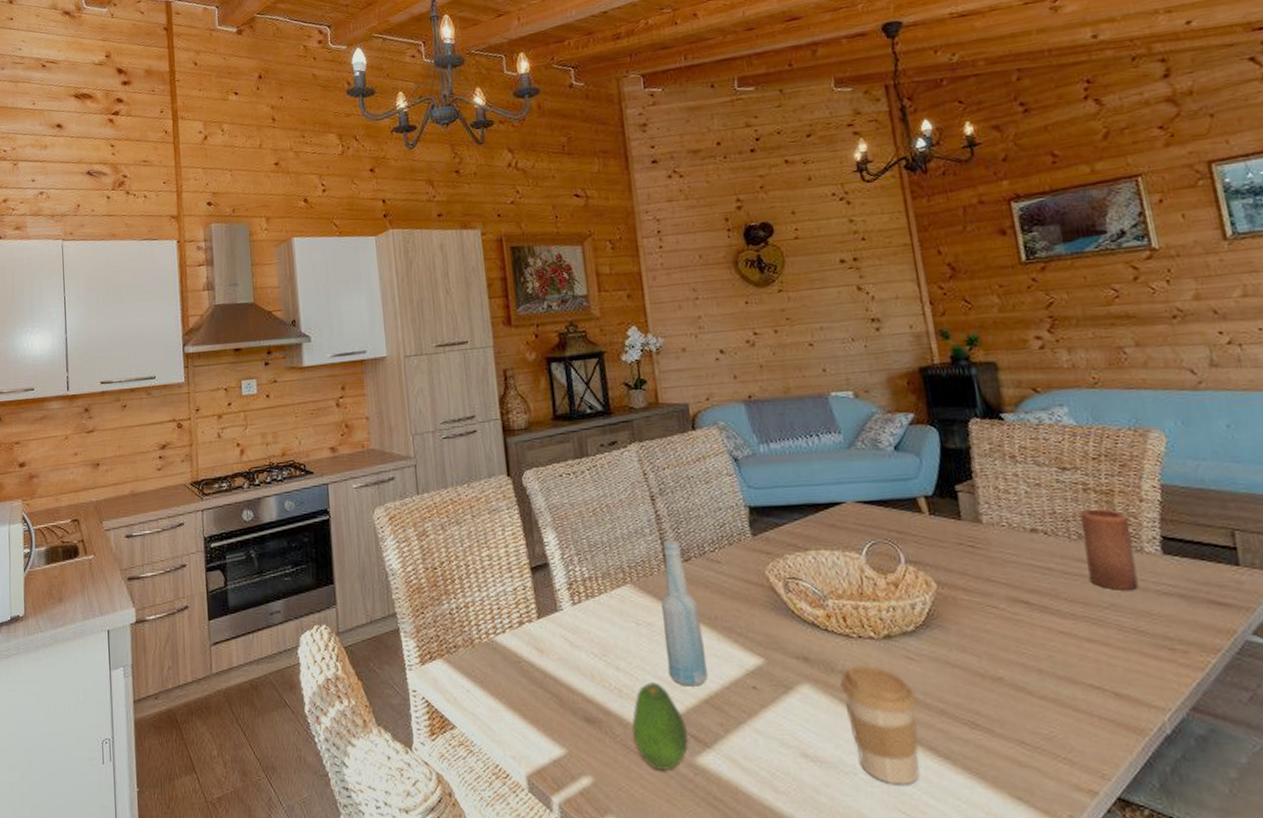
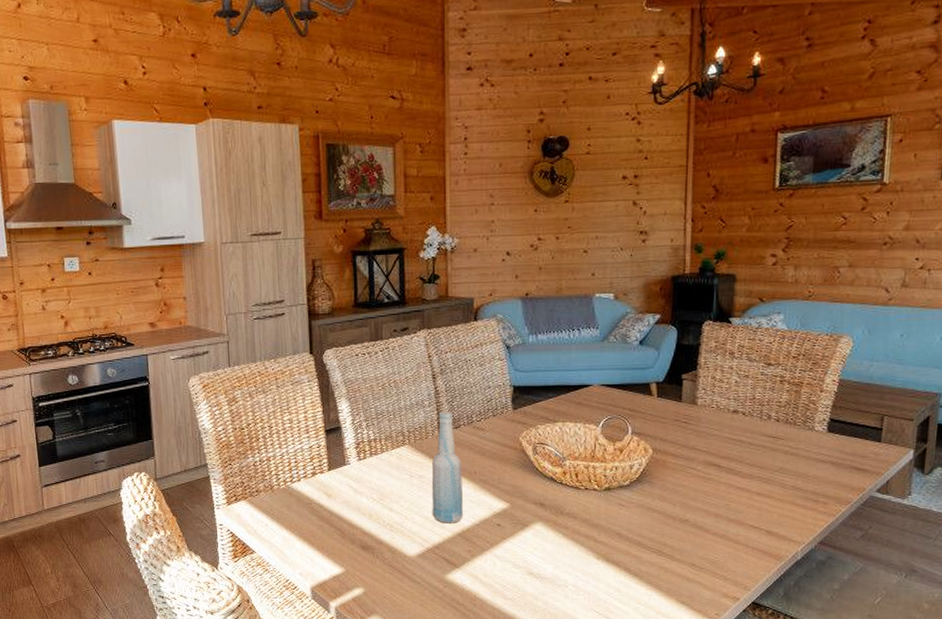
fruit: present [632,682,690,770] -> none [398,520,443,584]
coffee cup: present [840,664,920,785] -> none [565,509,622,594]
candle: present [1079,508,1139,590] -> none [768,396,809,458]

